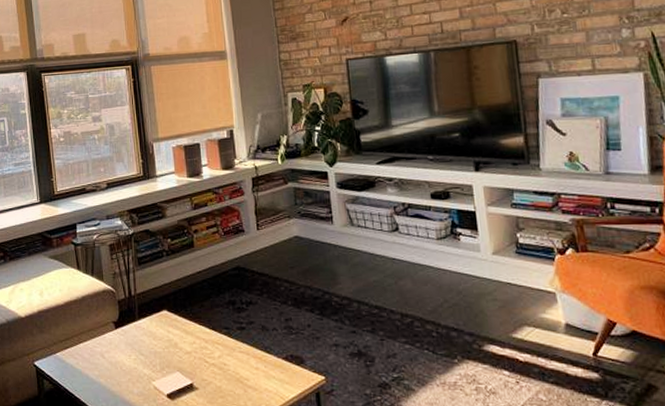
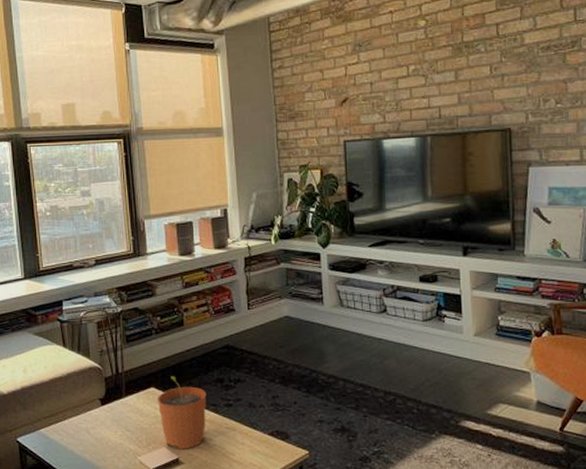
plant pot: none [169,299,220,374] -> present [157,376,207,450]

